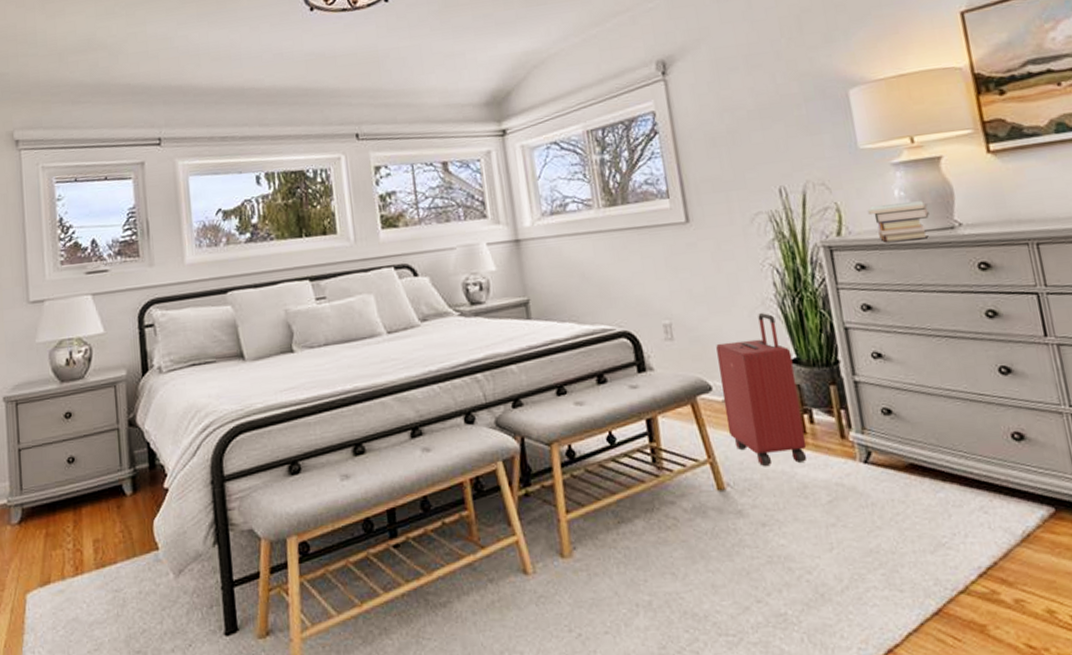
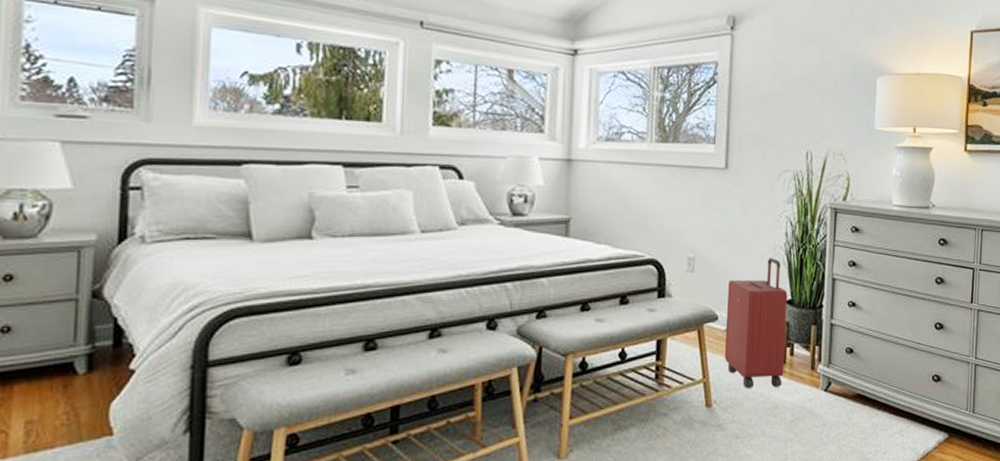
books: present [867,199,929,243] -> none [869,179,914,214]

